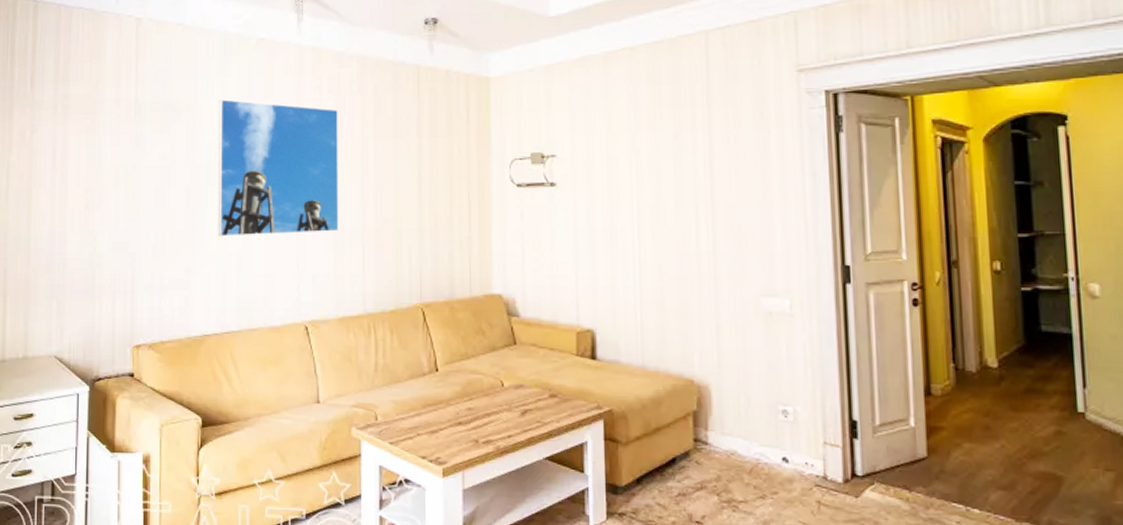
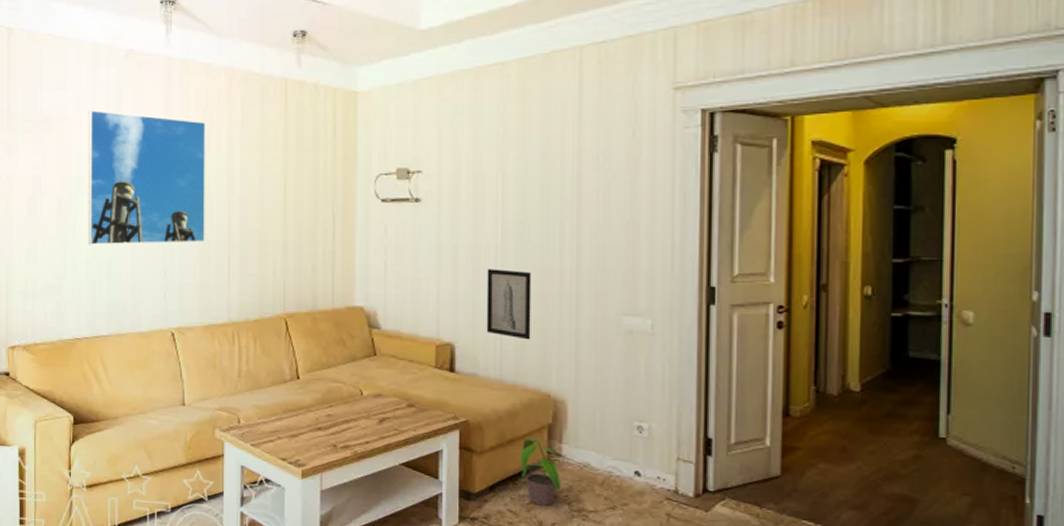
wall art: none [624,252,671,324] -> present [486,269,532,340]
potted plant: none [666,426,709,498] -> present [520,438,561,506]

